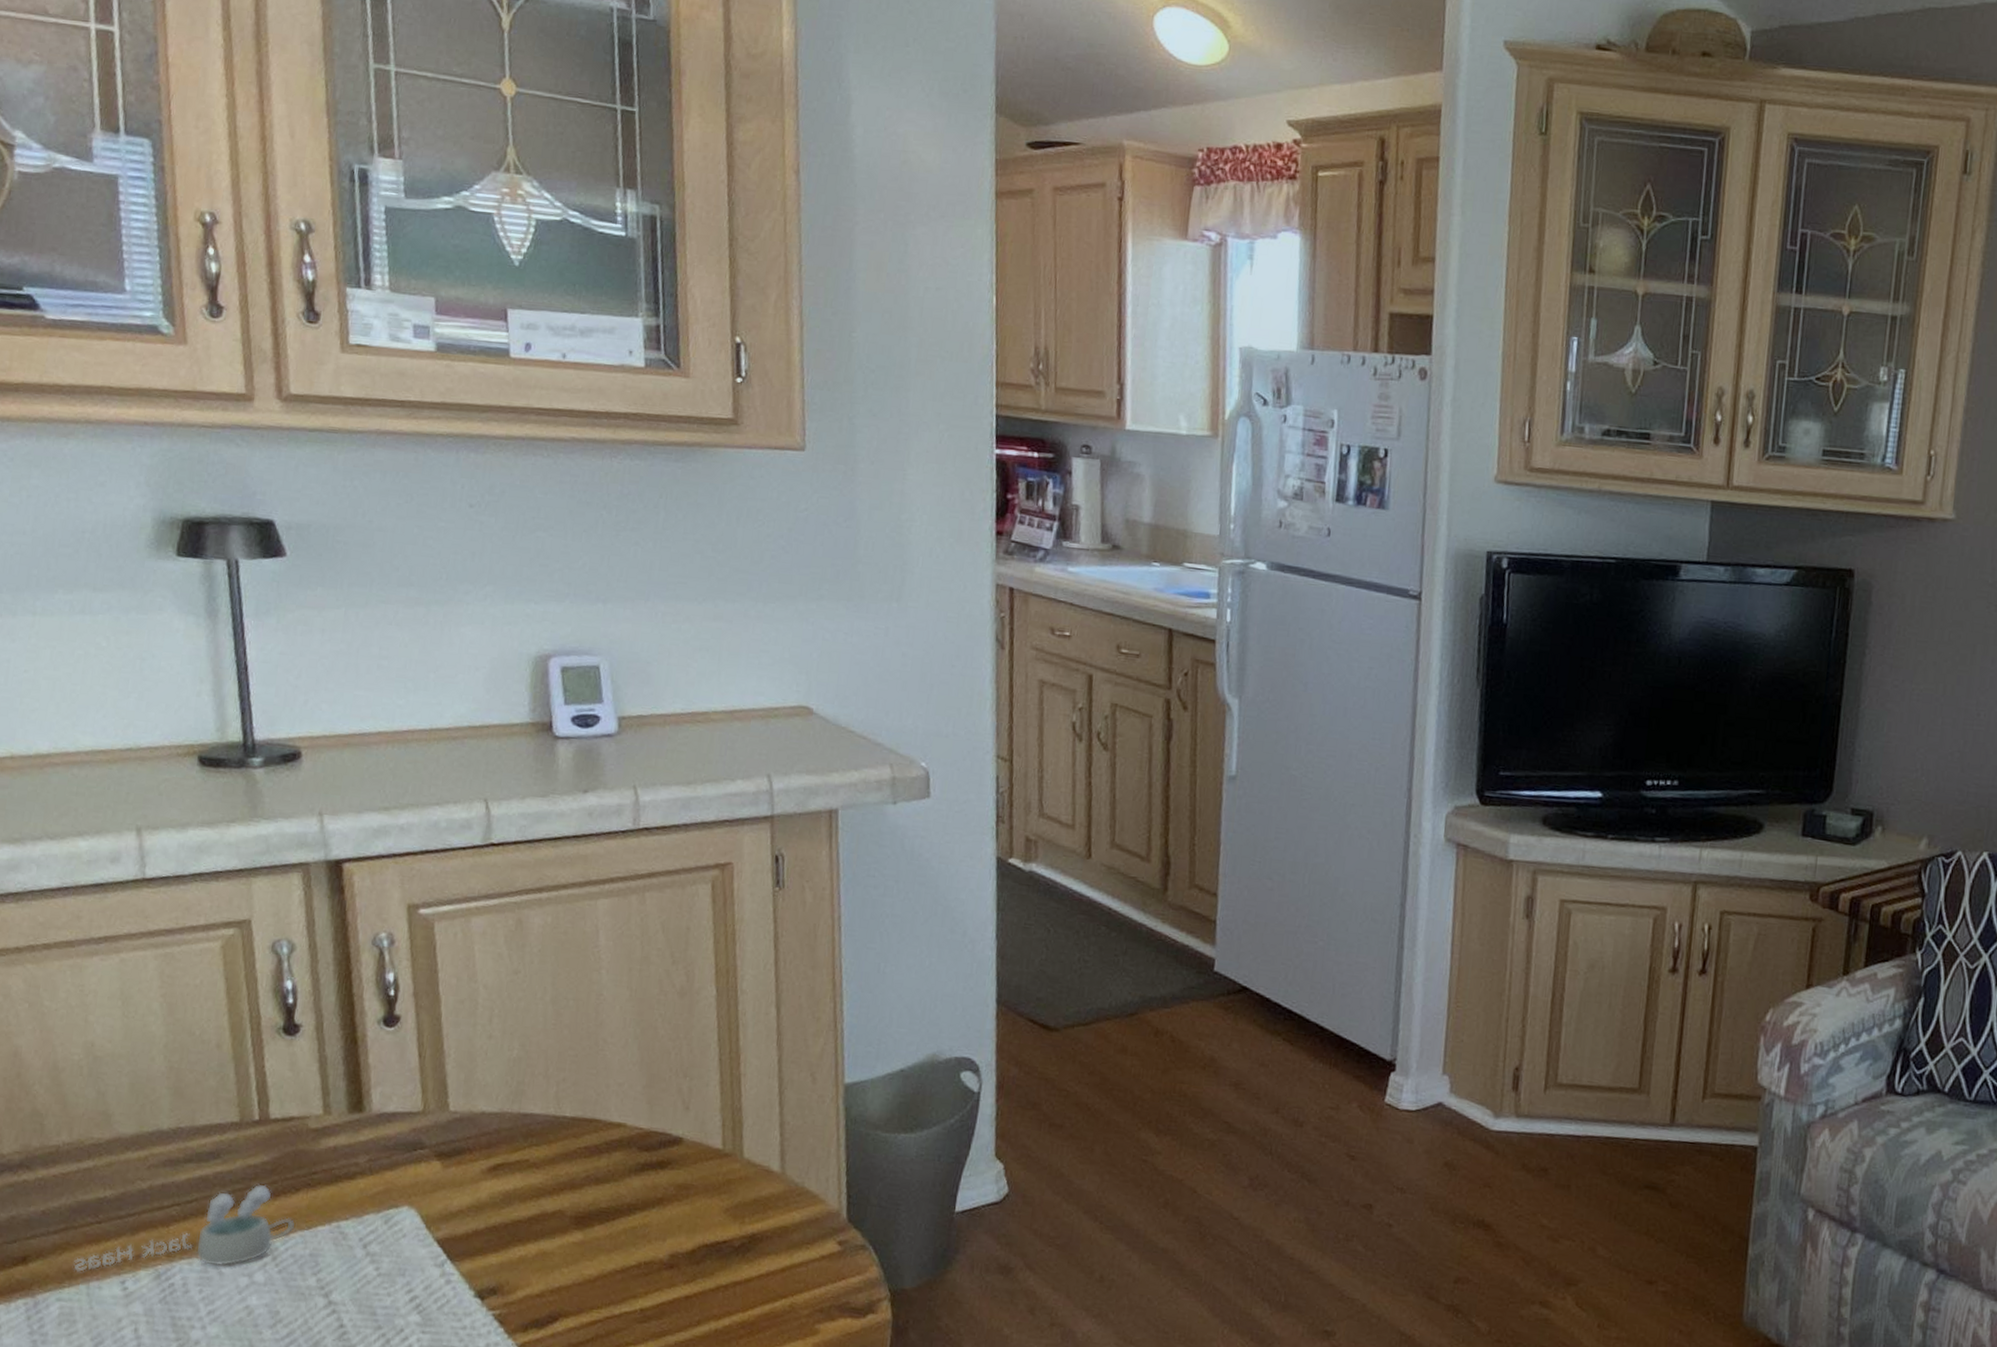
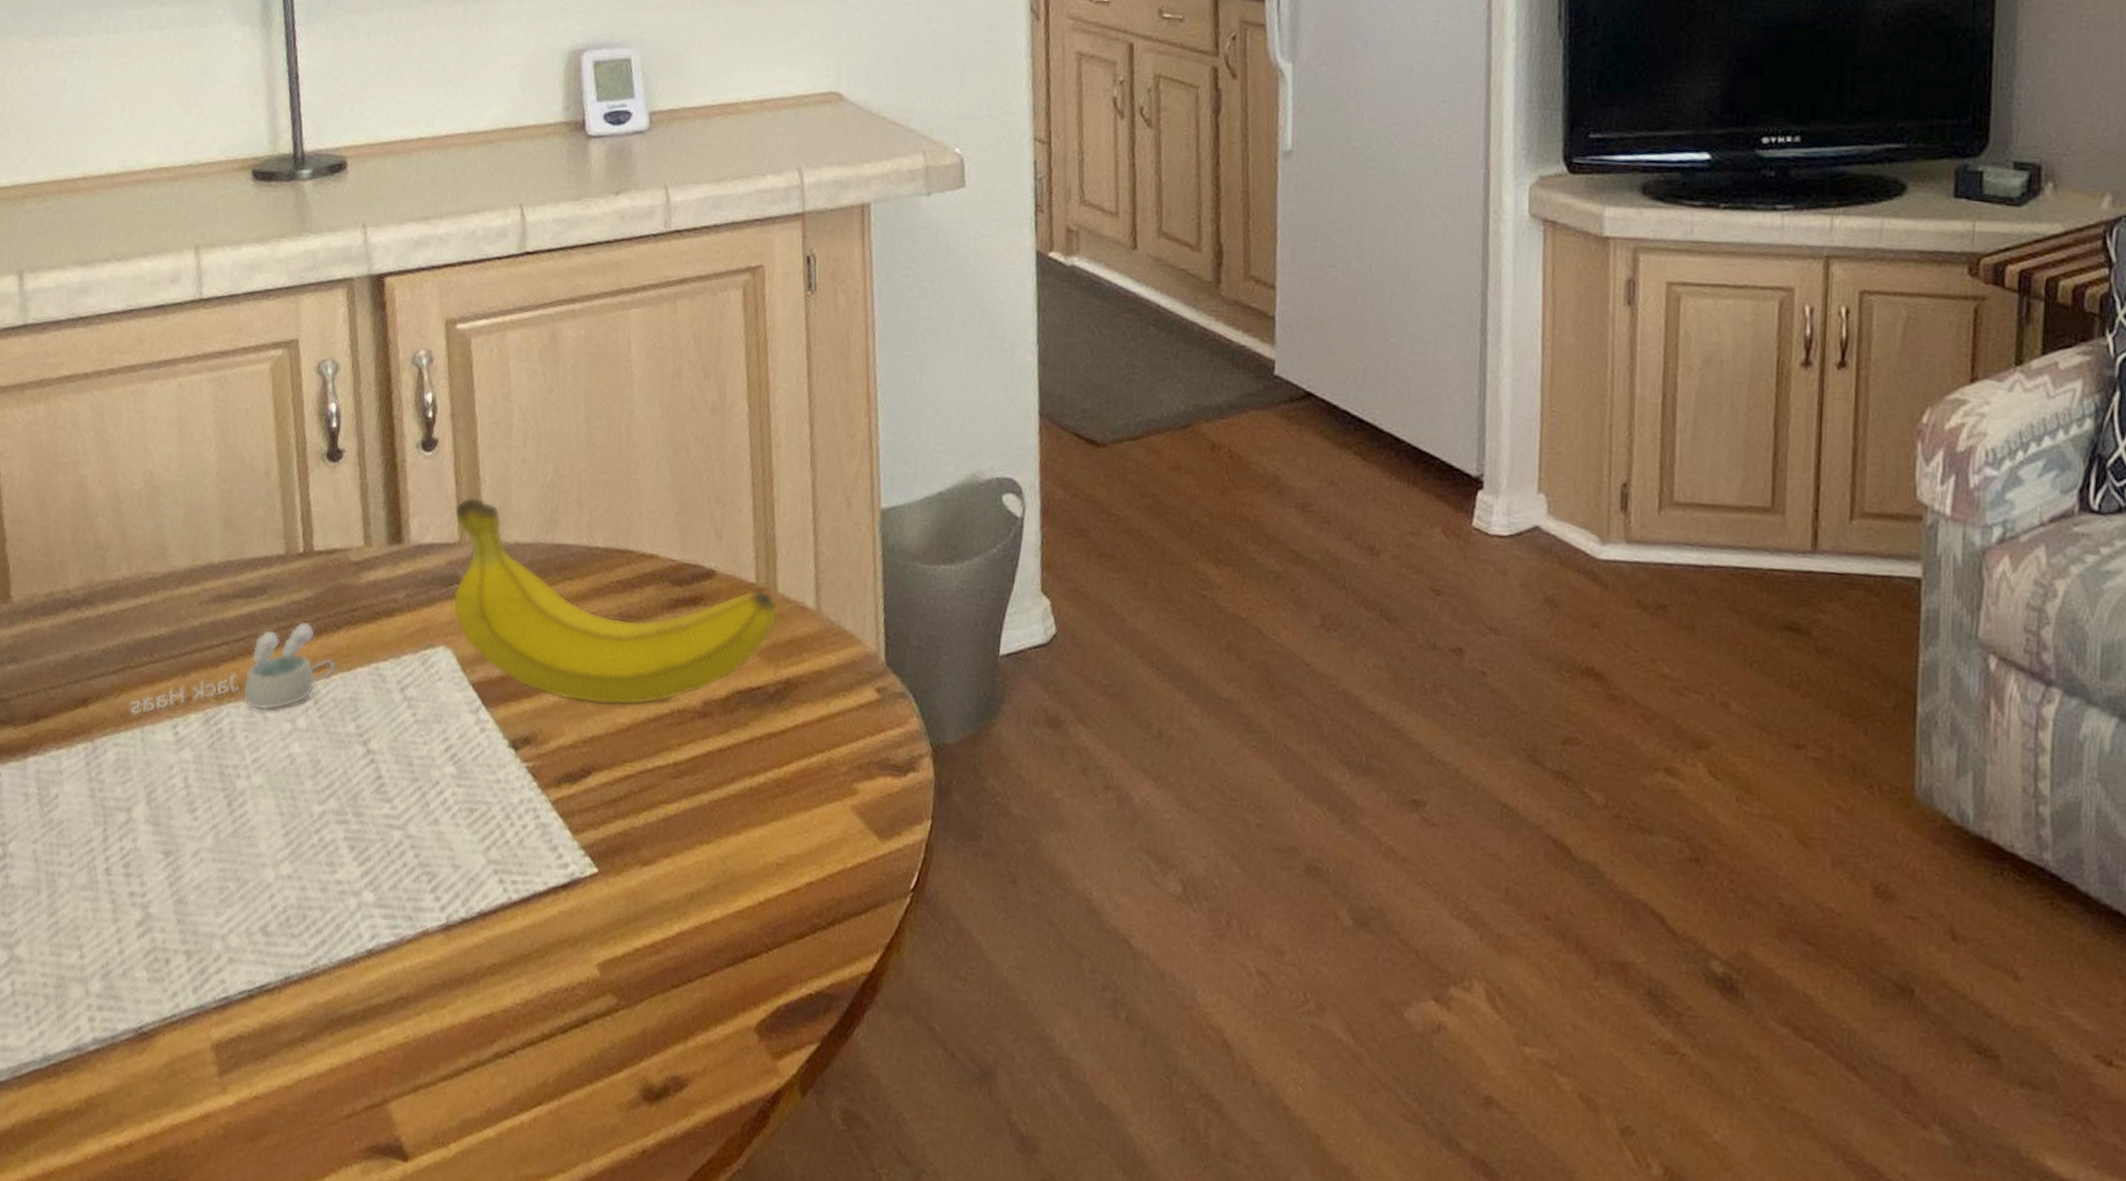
fruit: none [417,1069,744,1259] -> present [453,496,778,706]

